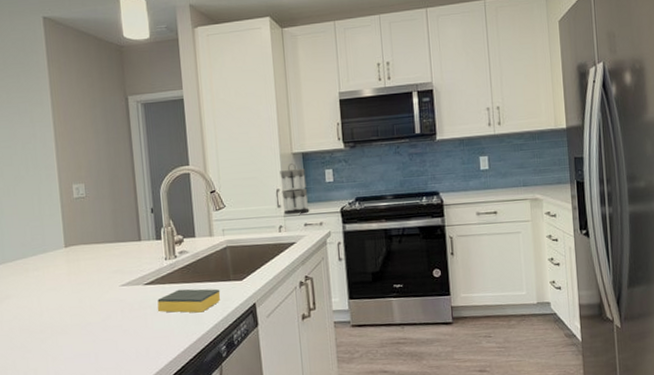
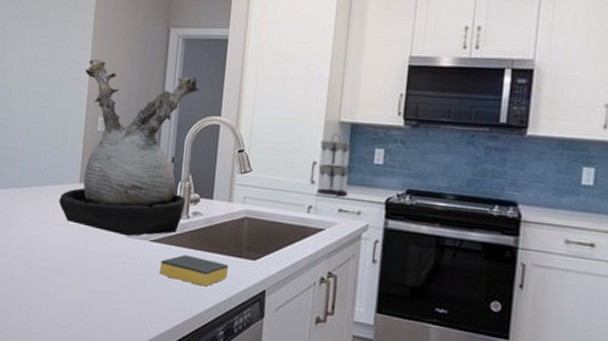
plant: none [47,133,171,286] -> present [59,59,199,237]

